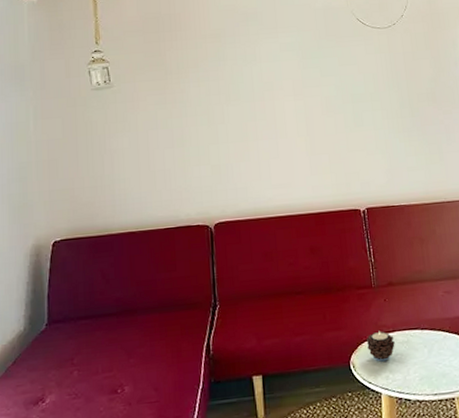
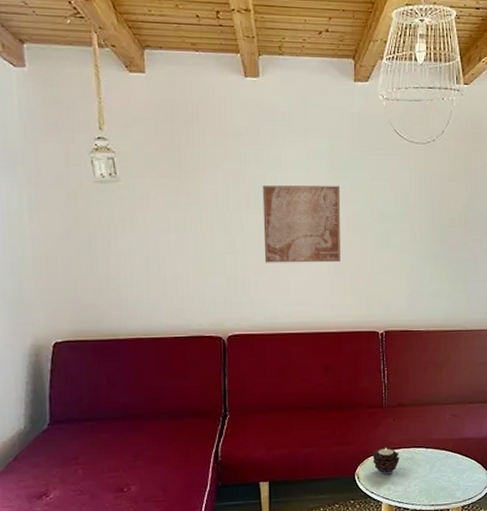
wall art: none [240,72,317,151] -> present [262,185,341,263]

